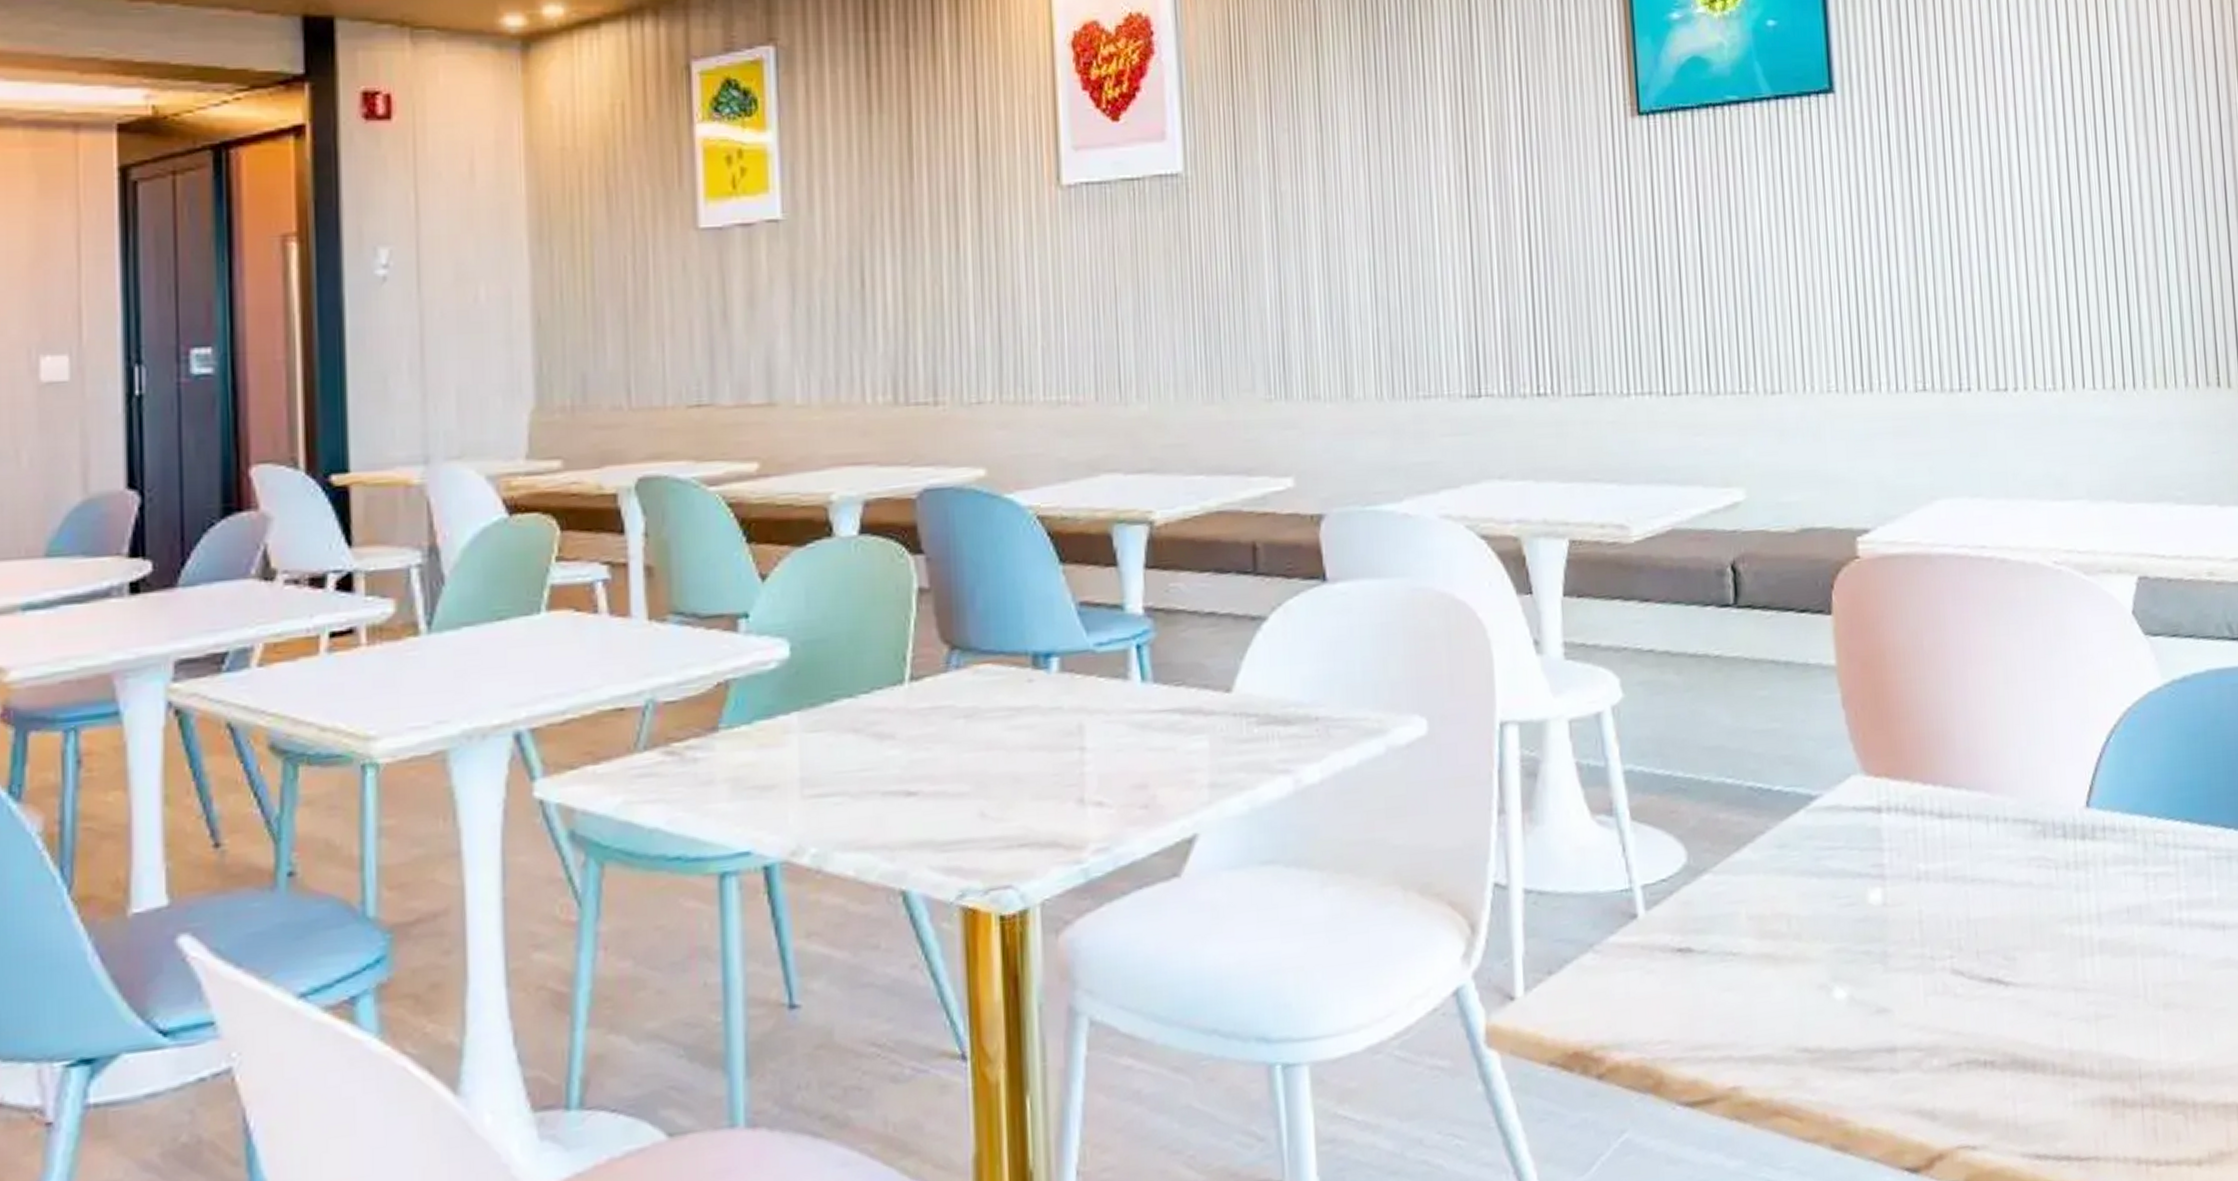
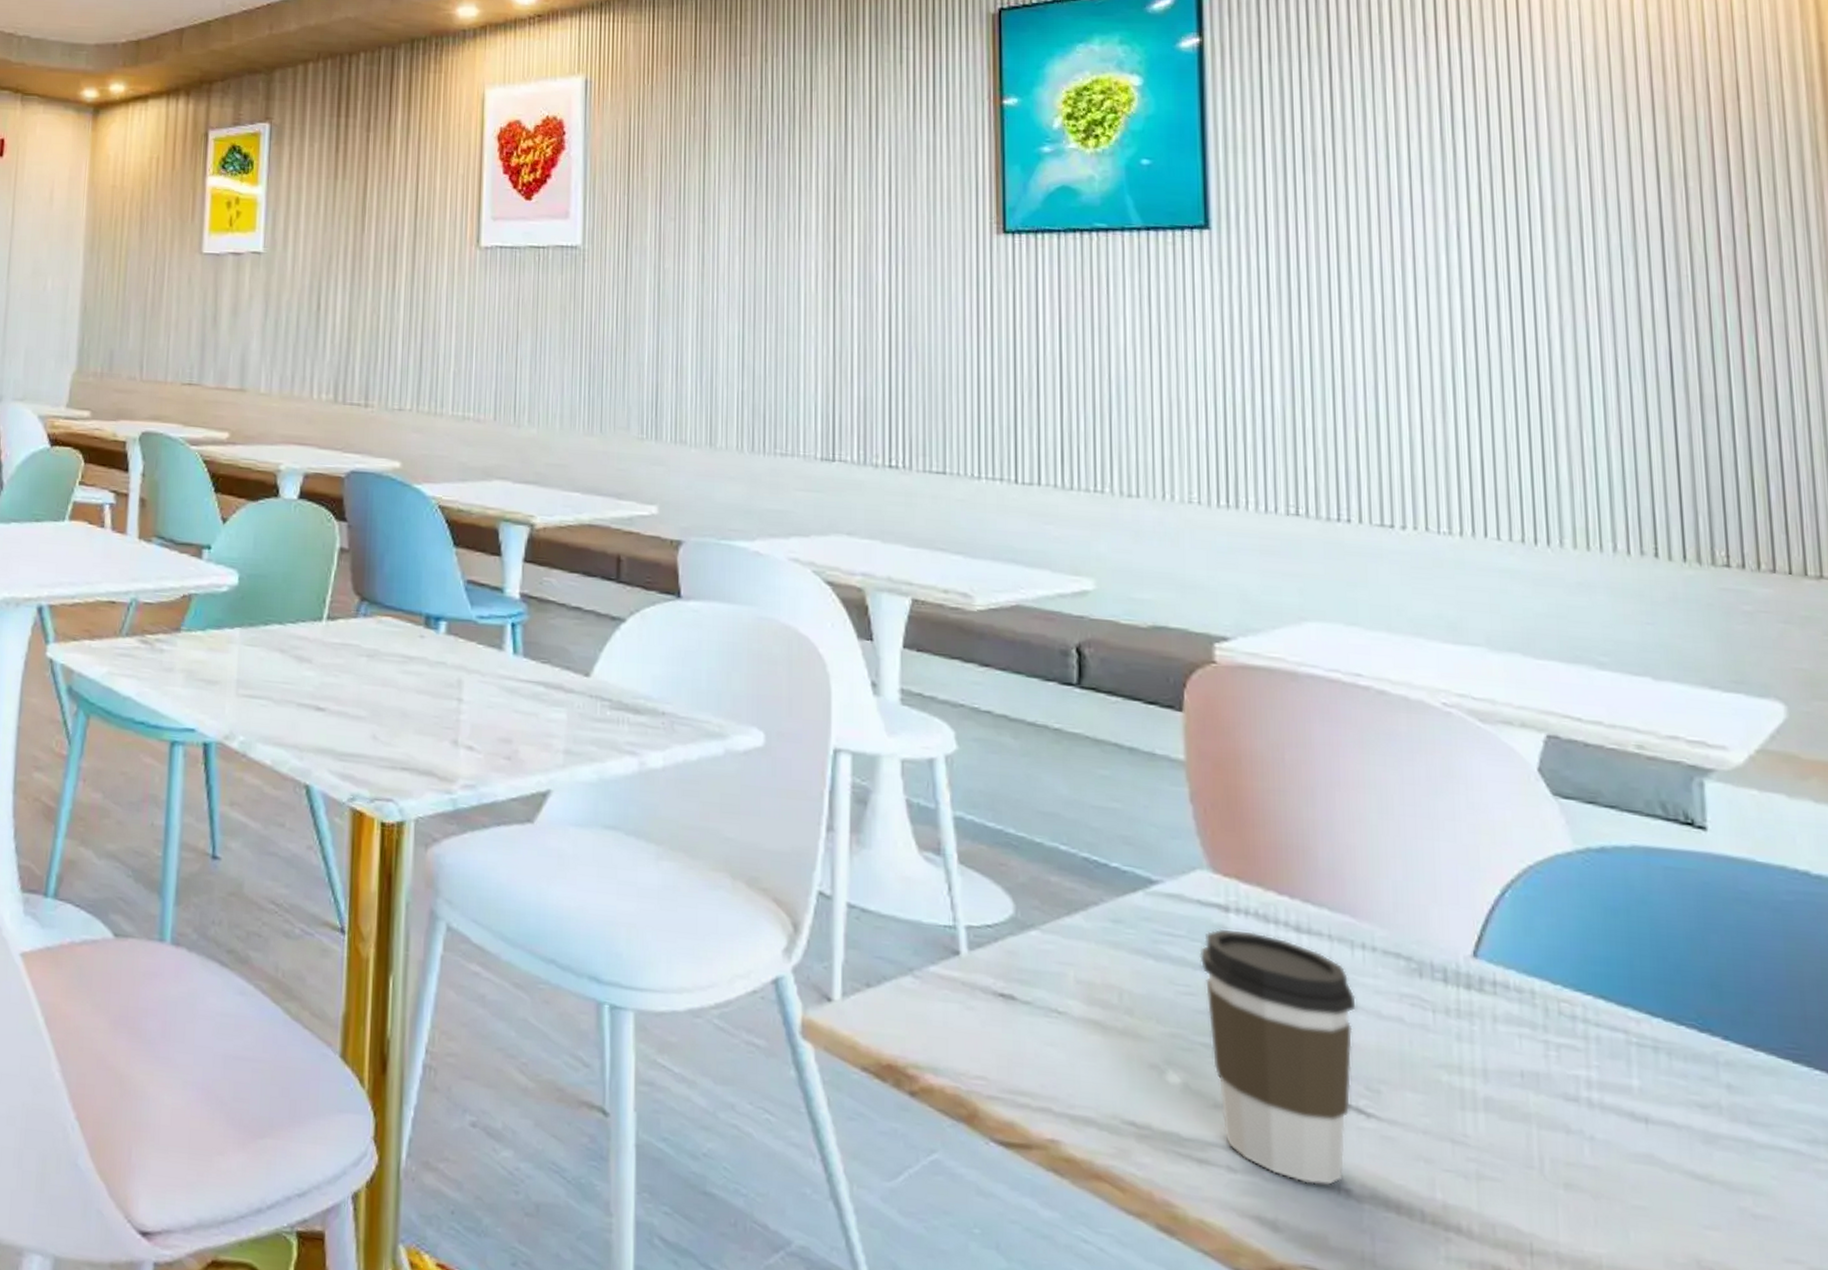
coffee cup: none [1857,827,1993,1066] -> present [1199,928,1356,1185]

